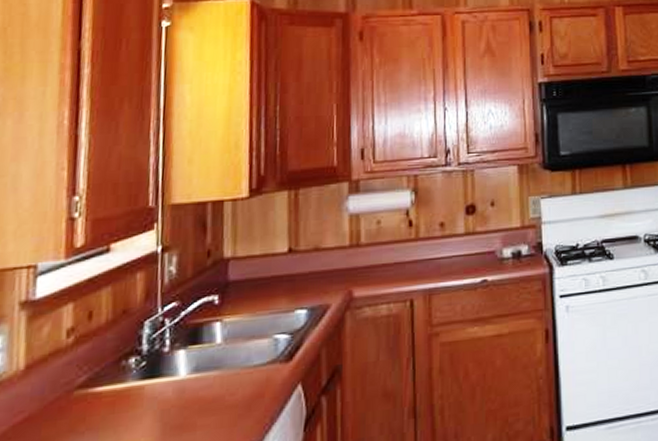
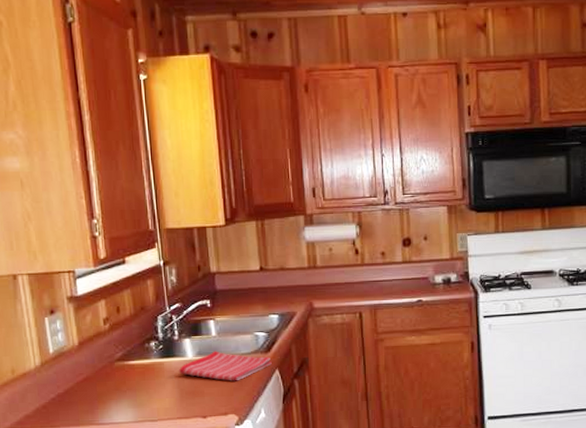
dish towel: none [163,364,293,406] -> present [178,351,272,381]

